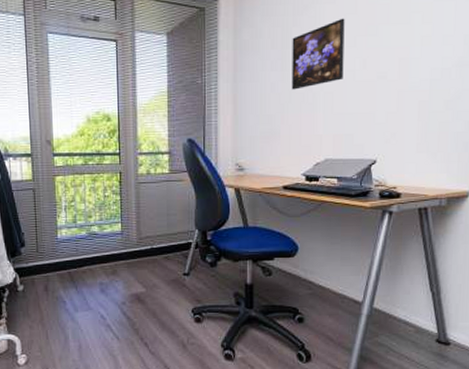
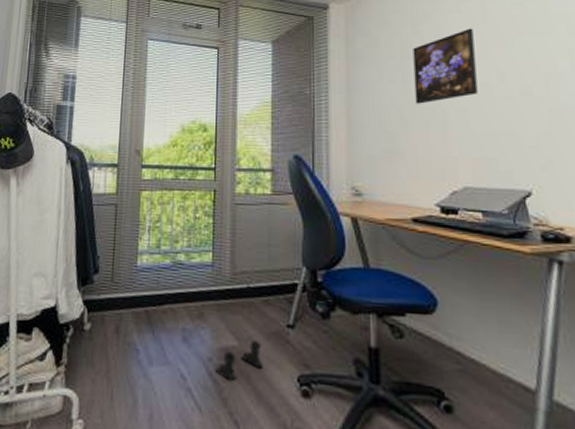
boots: none [128,287,166,318] -> present [215,341,264,382]

